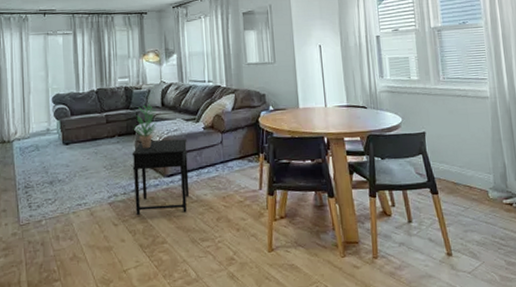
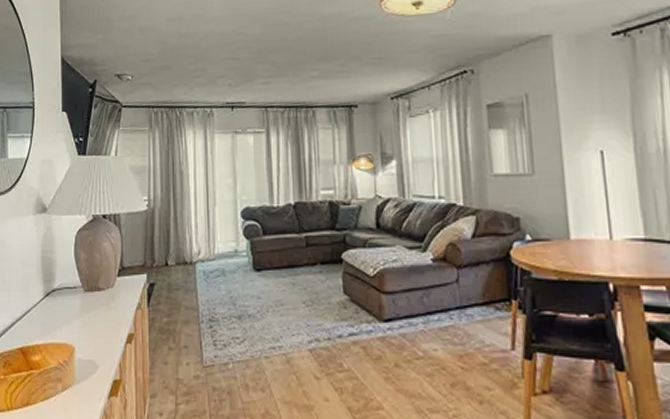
side table: present [132,139,190,216] -> none [338,273,414,372]
potted plant: present [133,104,158,148] -> none [339,225,371,281]

